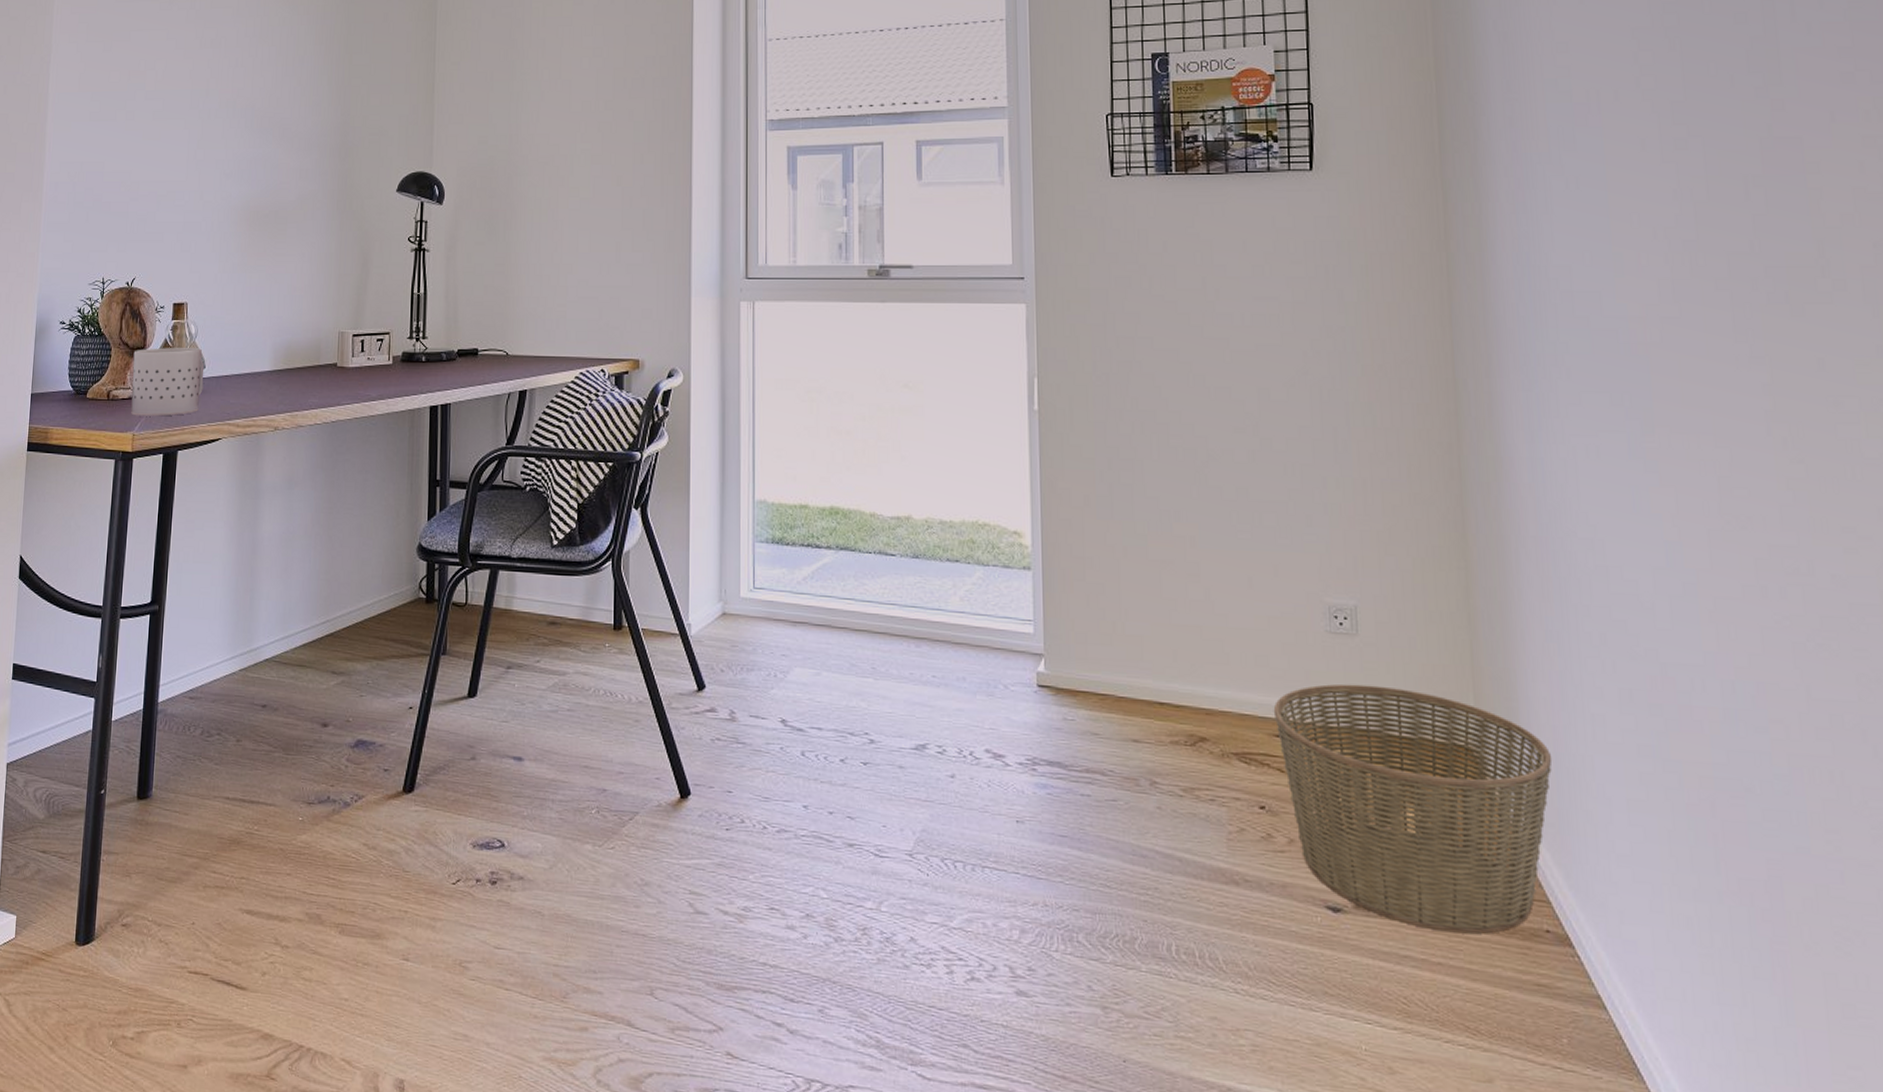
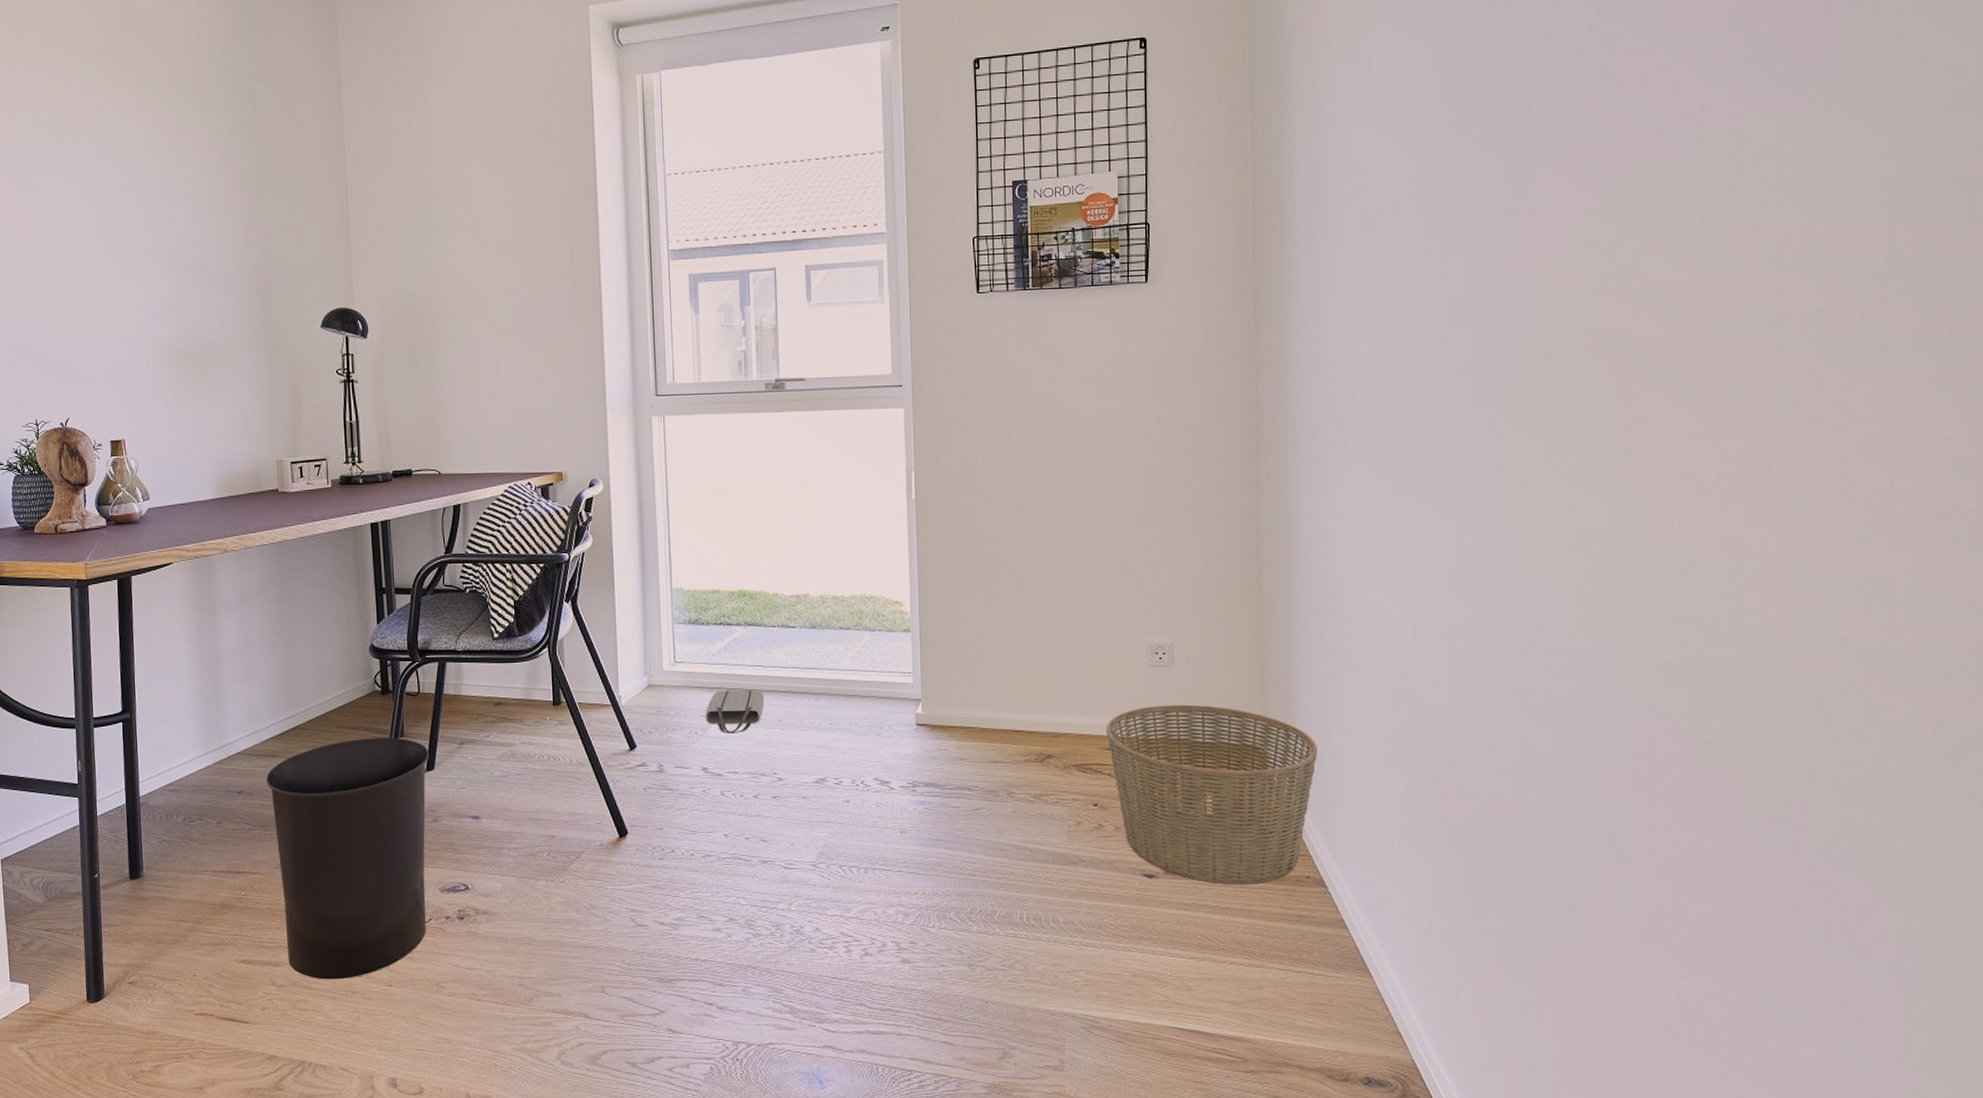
mug: present [131,348,205,417] -> none [76,481,150,547]
waste bin: none [293,653,473,946] -> present [266,737,430,980]
tote bag: none [786,625,857,680] -> present [705,689,765,733]

